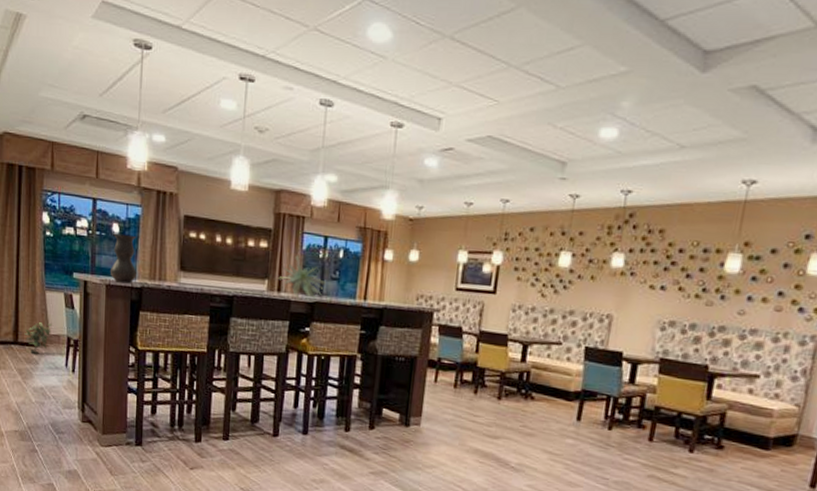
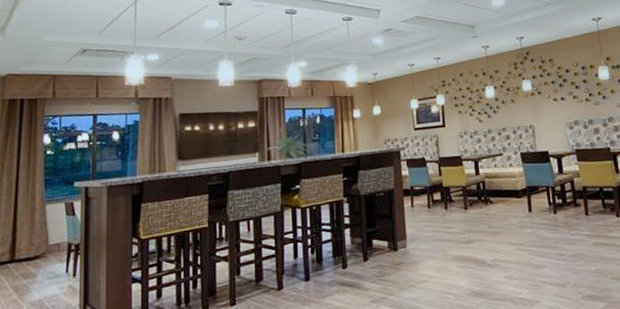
potted plant: present [24,322,53,355] -> none [22,234,53,269]
vase: present [110,233,138,284] -> none [111,138,138,183]

